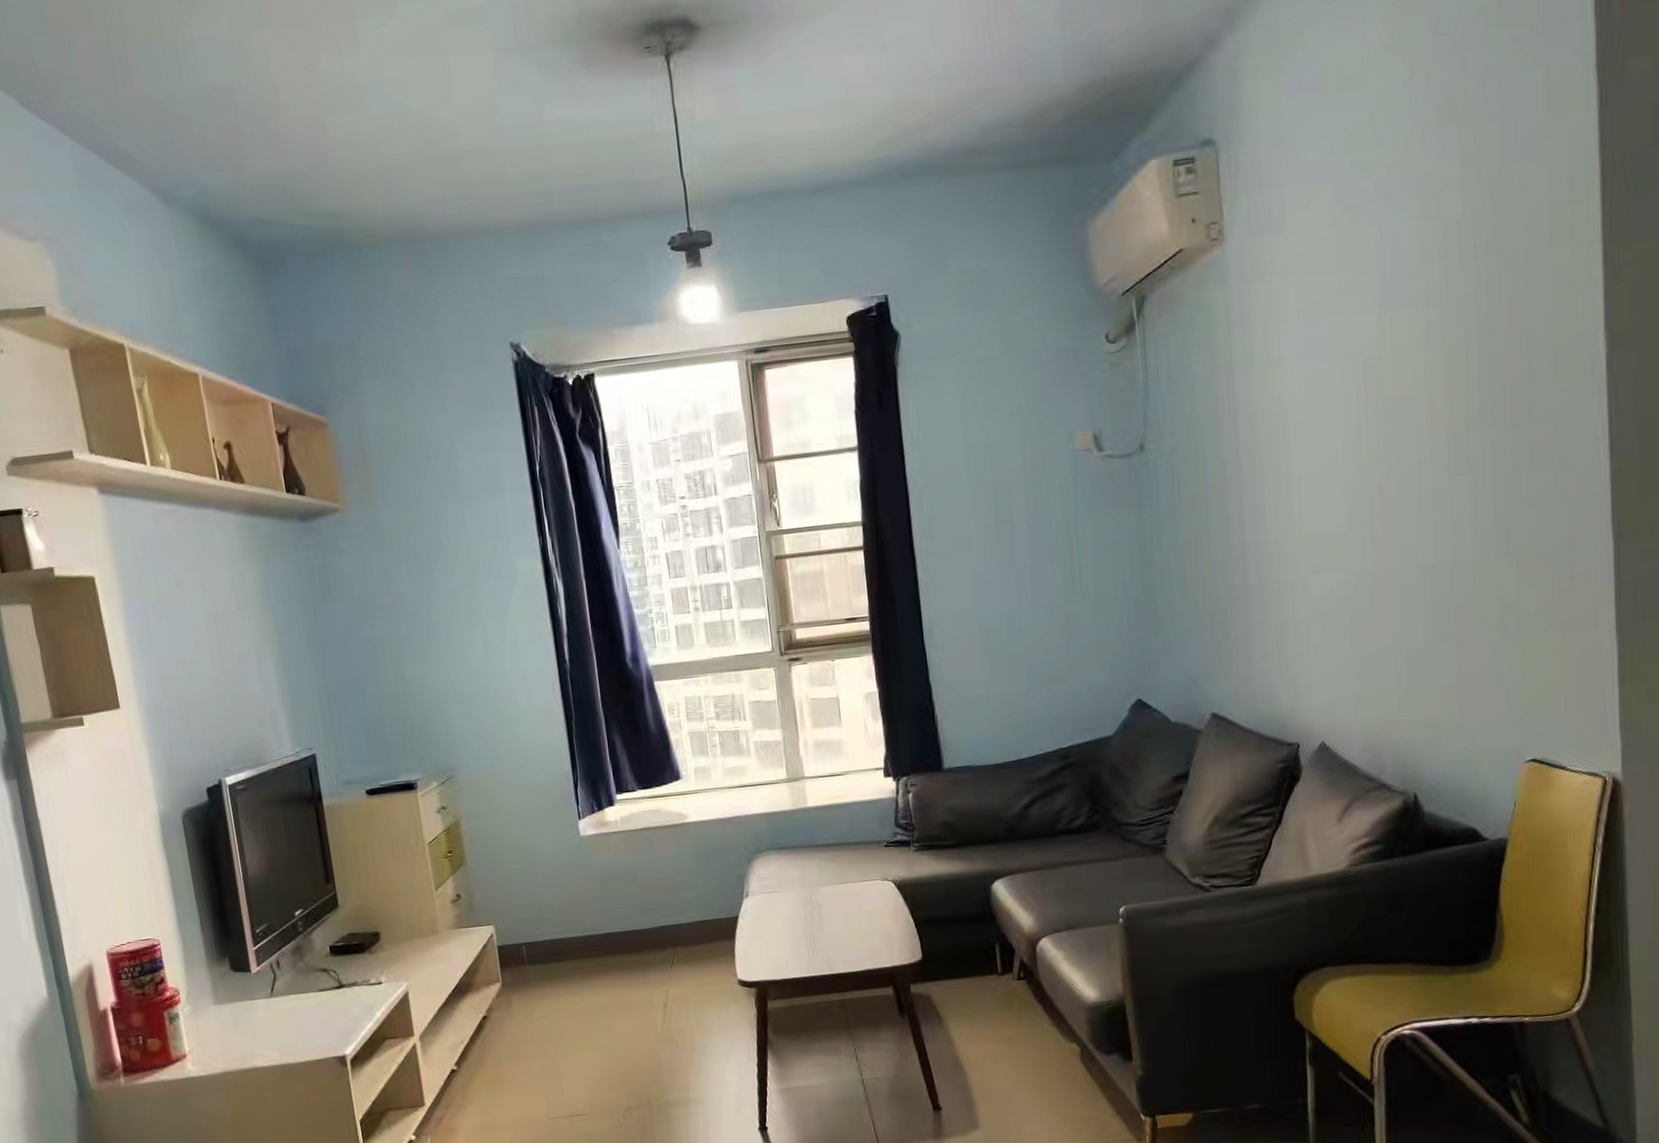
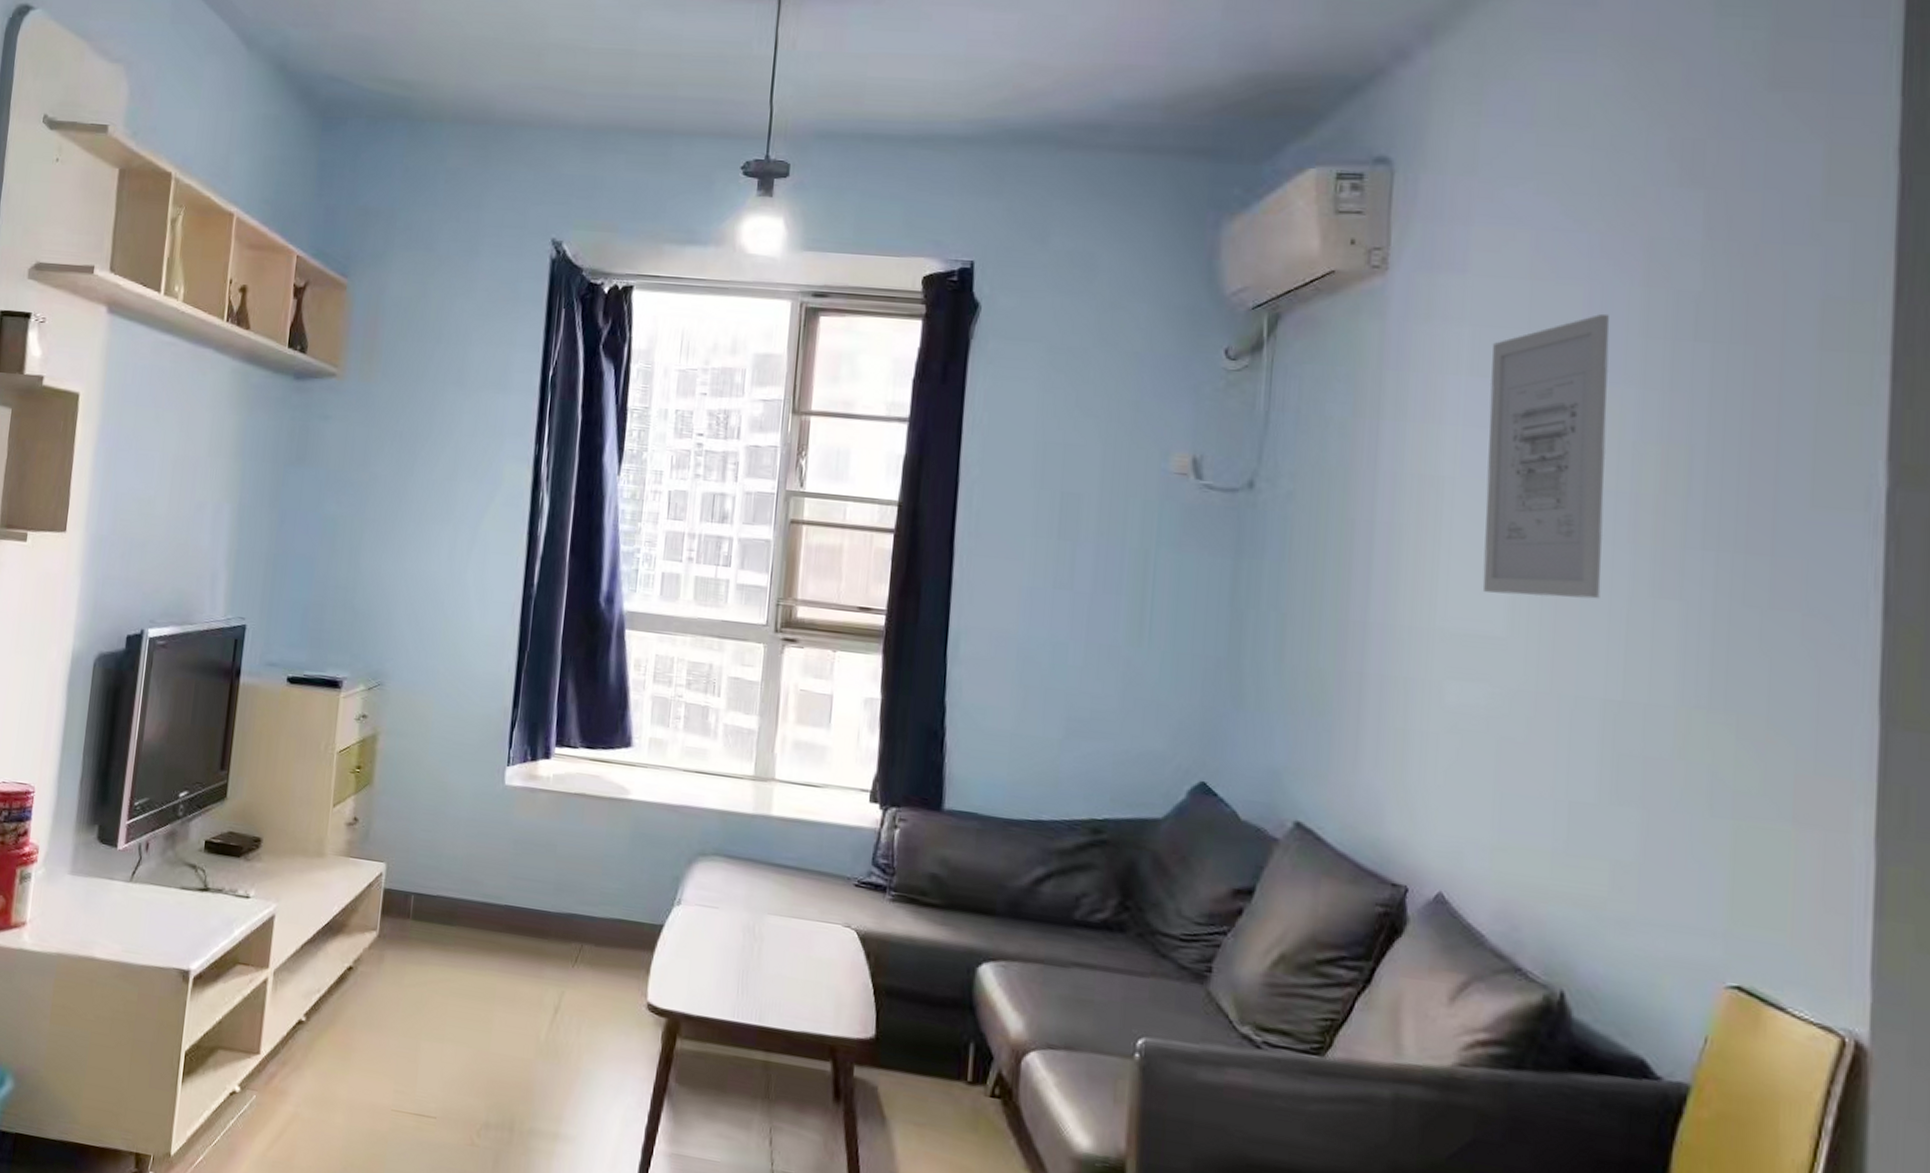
wall art: none [1311,247,1412,500] -> present [1482,313,1610,599]

